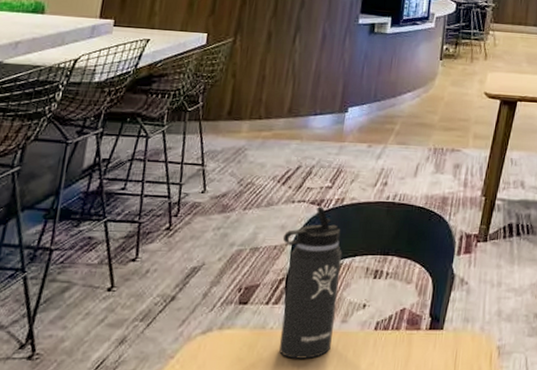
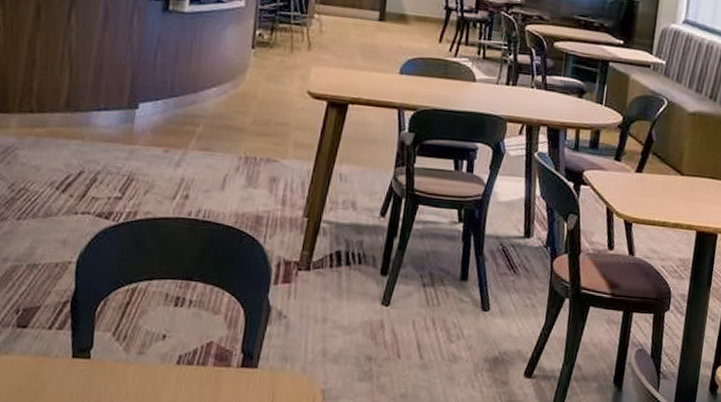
thermos bottle: present [279,206,342,359] -> none [65,220,136,392]

